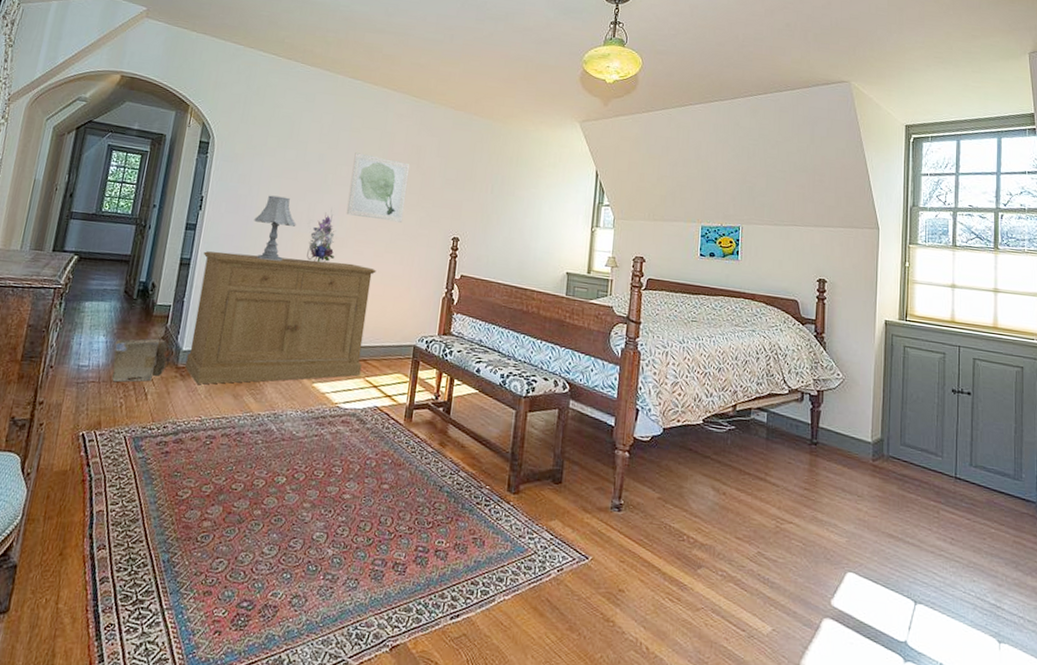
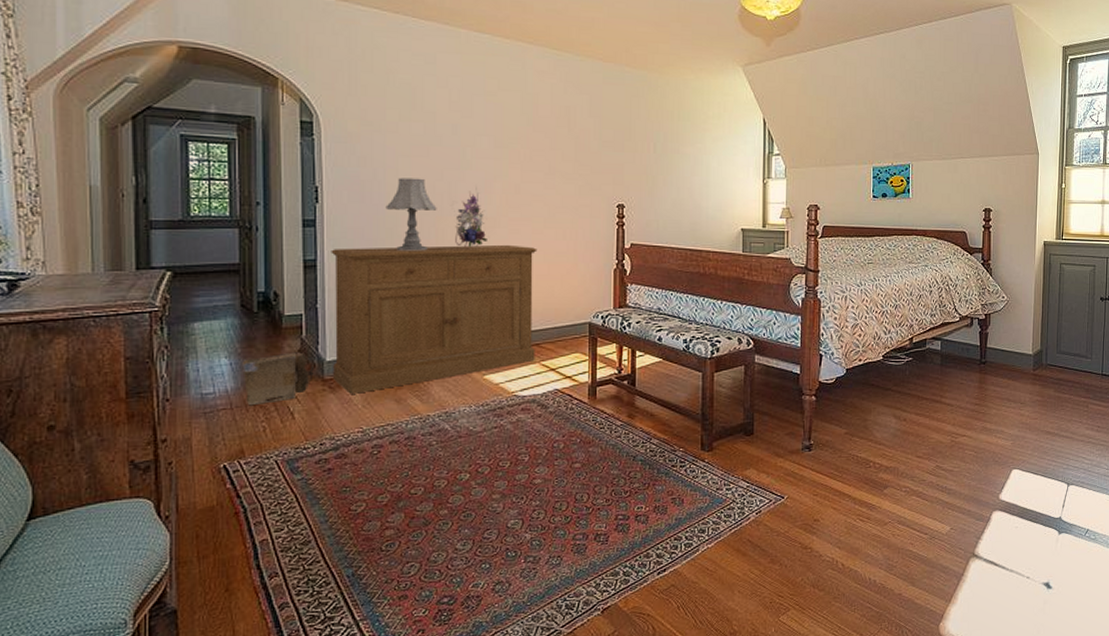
wall art: present [346,152,410,223] -> none [494,120,560,194]

